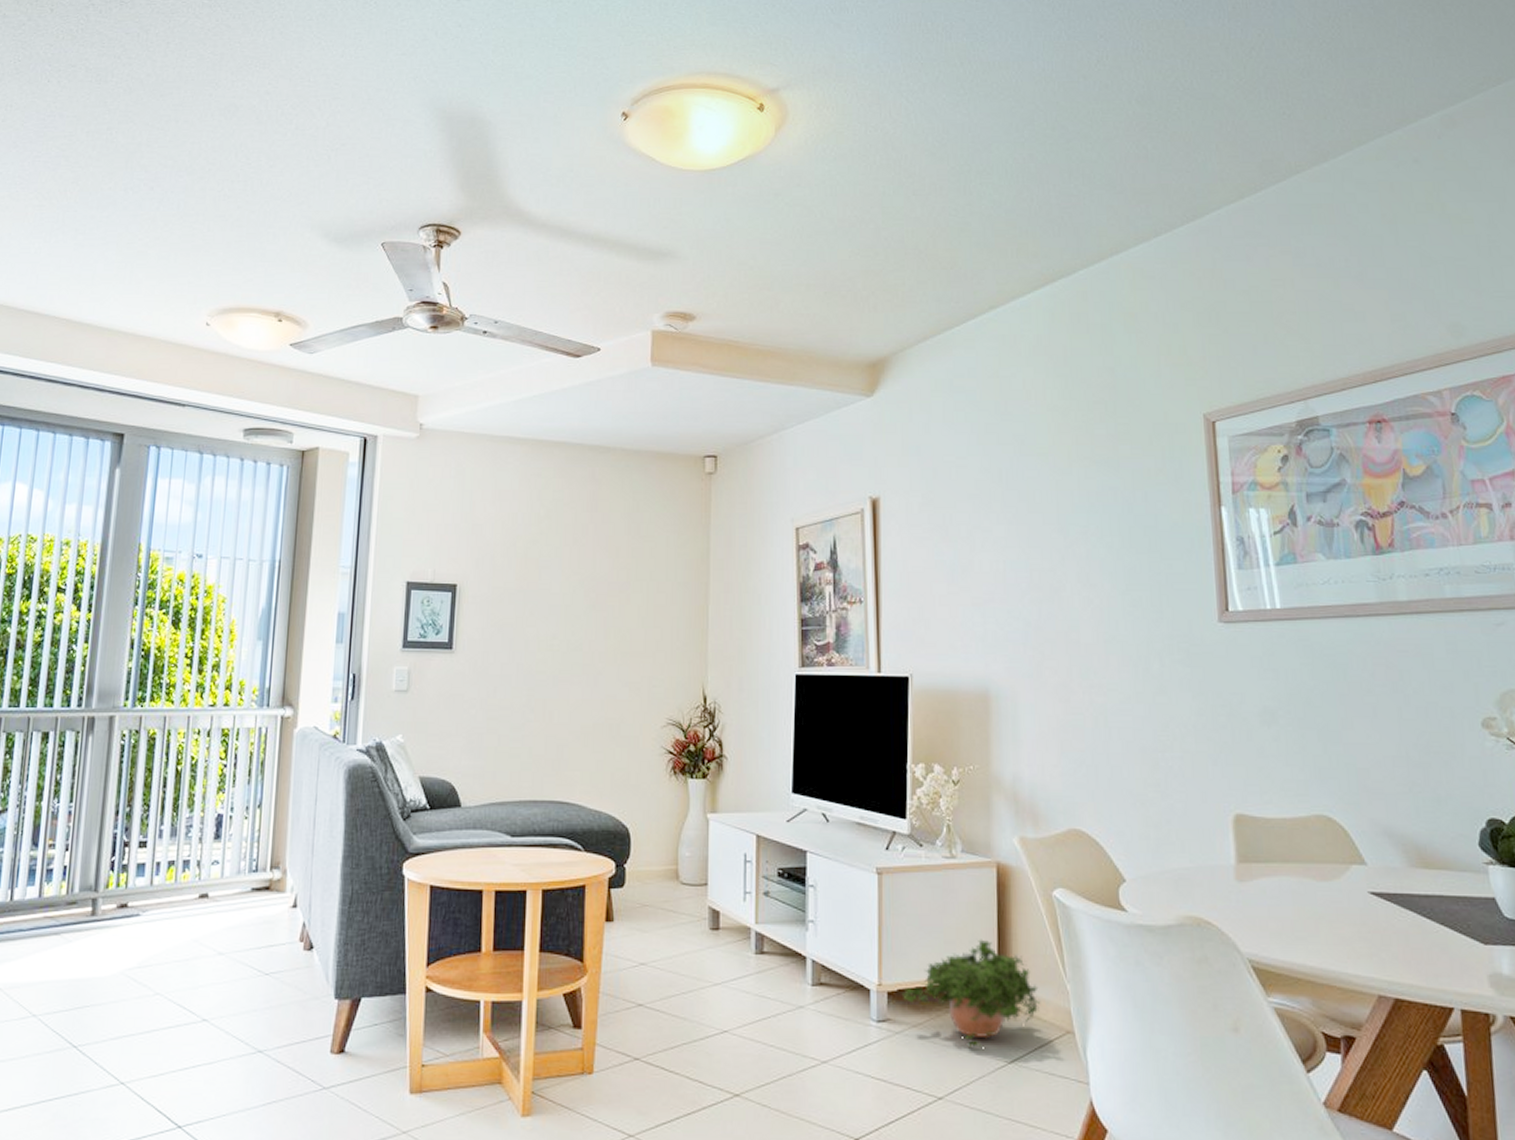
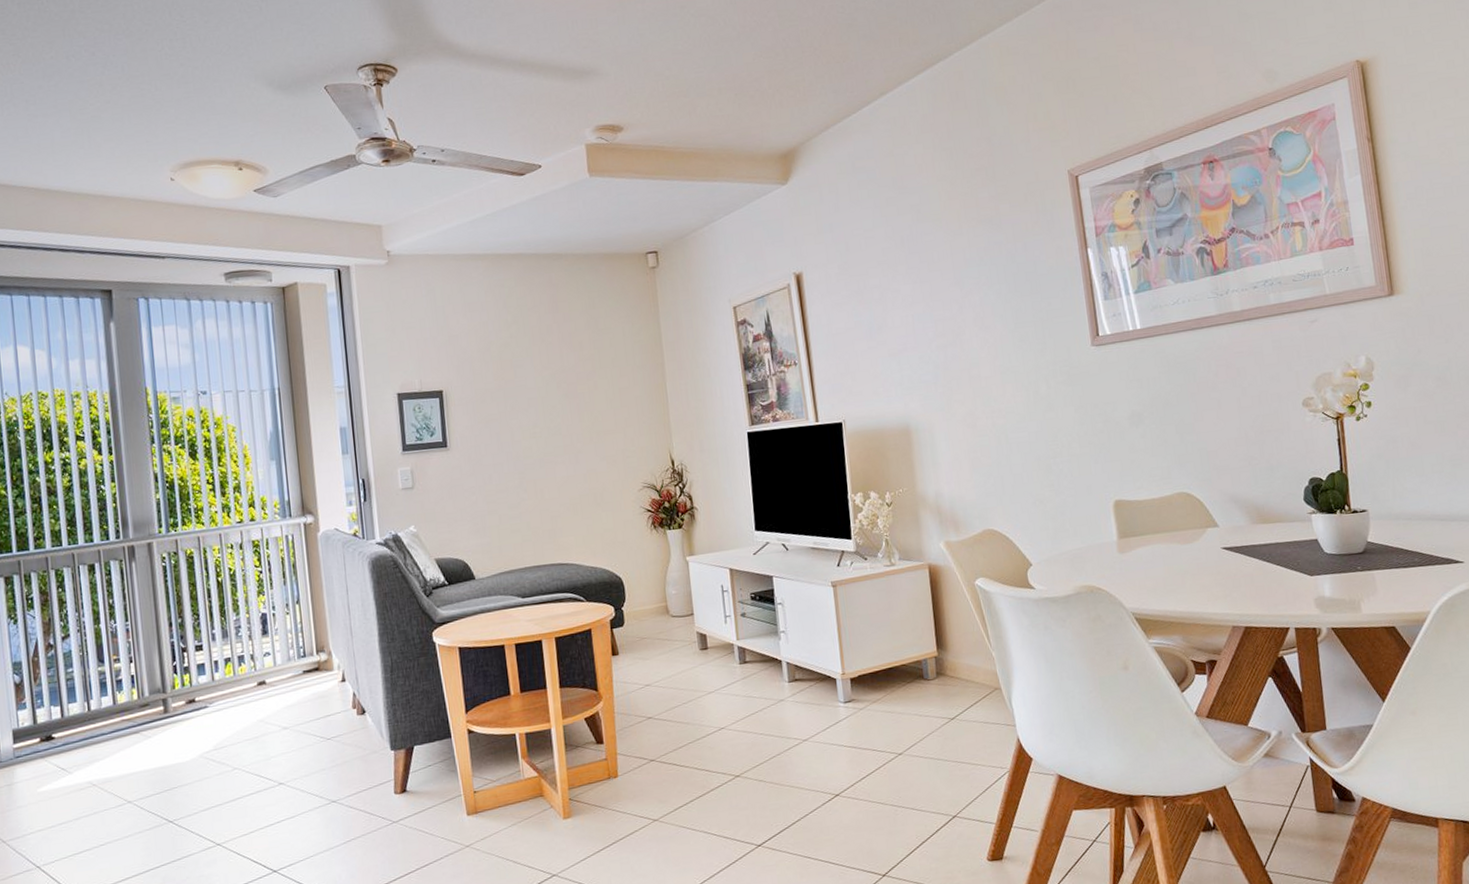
potted plant: present [903,939,1041,1049] -> none [863,626,973,713]

